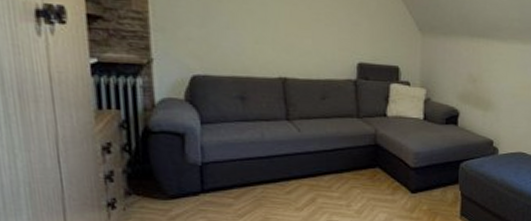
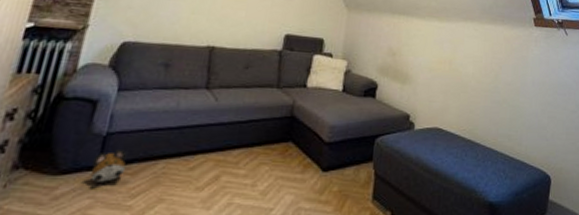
plush toy: none [196,178,228,205] -> present [90,150,127,182]

